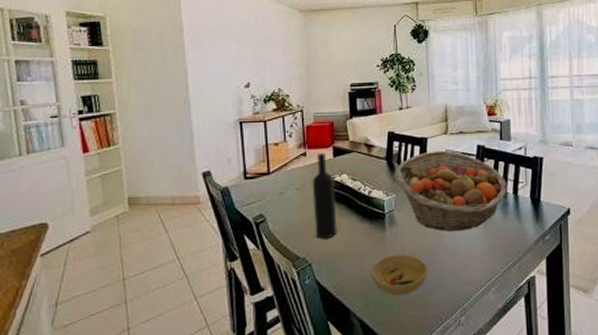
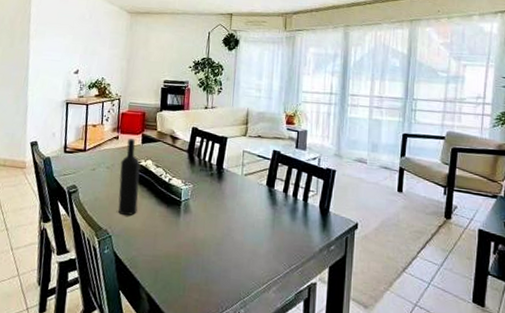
bowl: present [371,254,428,296] -> none [162,240,215,279]
fruit basket: present [395,150,507,231] -> none [194,150,298,228]

